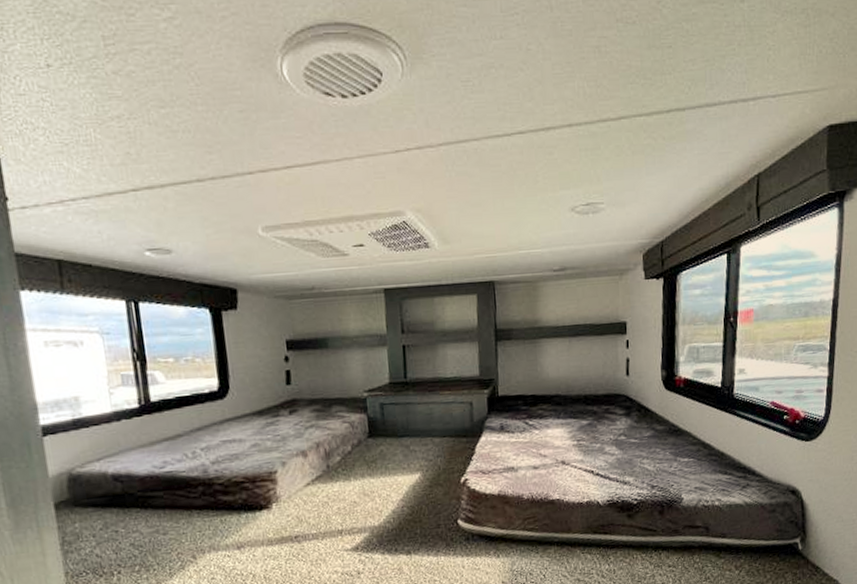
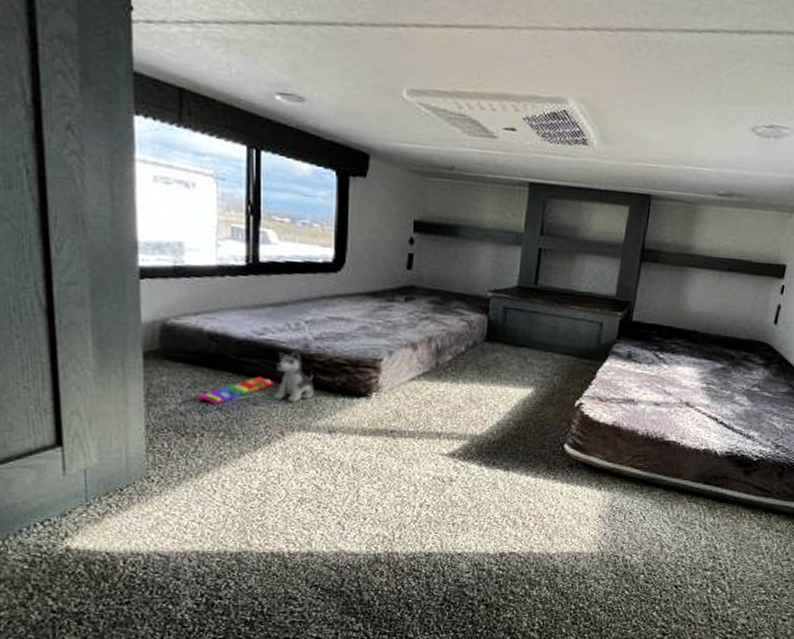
knob puzzle: none [110,507,180,541] -> present [198,376,274,405]
plush toy: none [179,474,219,527] -> present [274,347,315,403]

